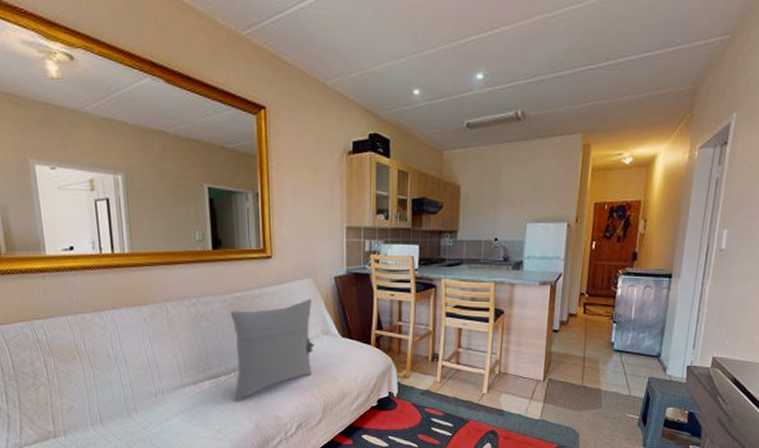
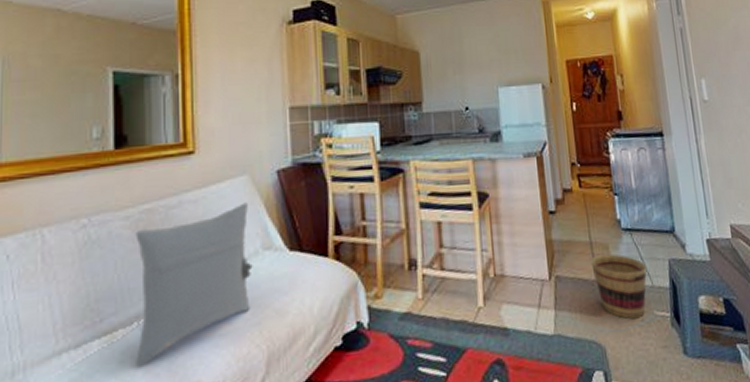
basket: none [581,368,628,417] -> present [591,254,647,319]

